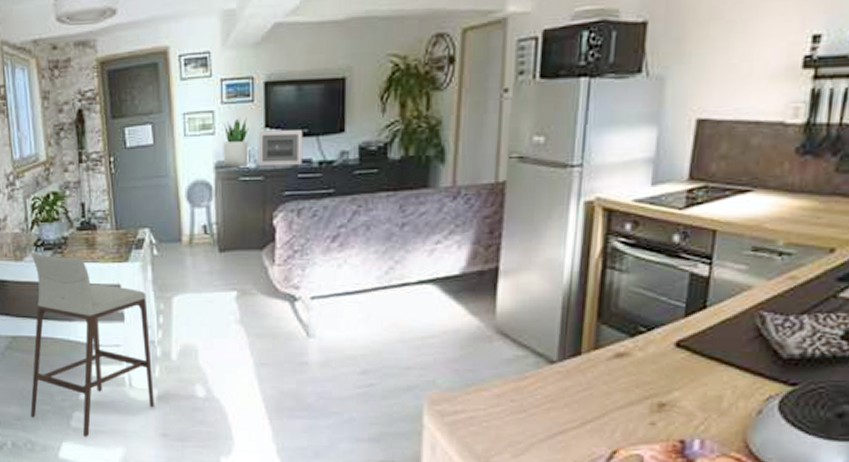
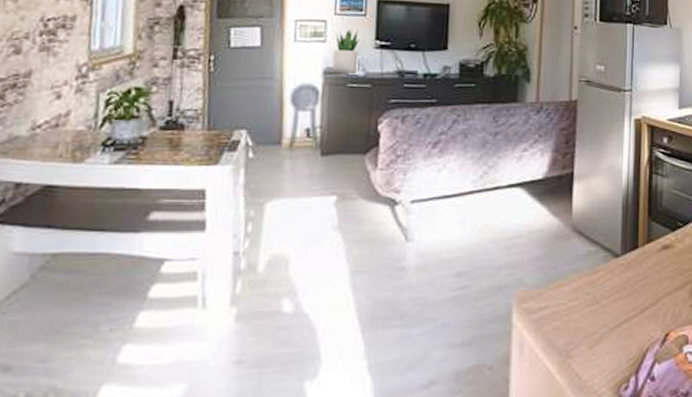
bar stool: present [30,251,154,437] -> none [61,151,235,375]
picture frame: present [258,130,303,167] -> none [366,43,411,77]

